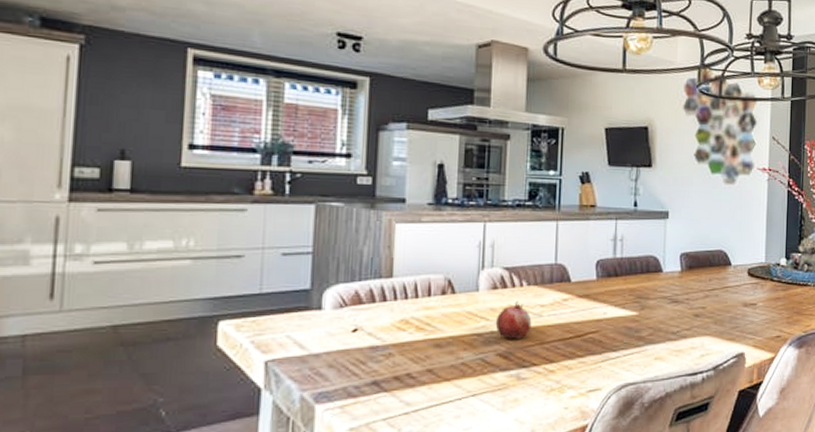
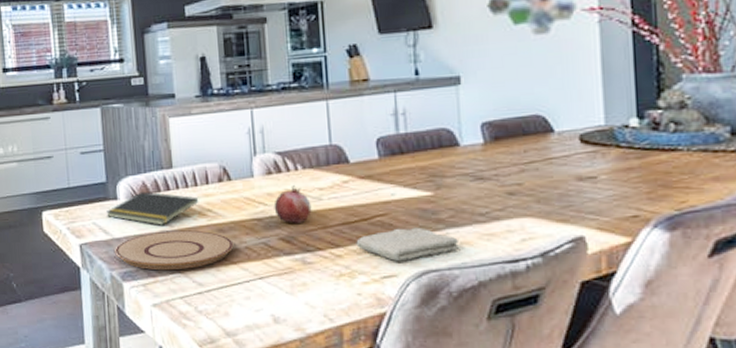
notepad: none [304,301,418,340] -> present [105,191,199,225]
plate: none [310,345,450,390] -> present [115,230,234,271]
washcloth: none [568,344,655,375] -> present [356,227,460,261]

